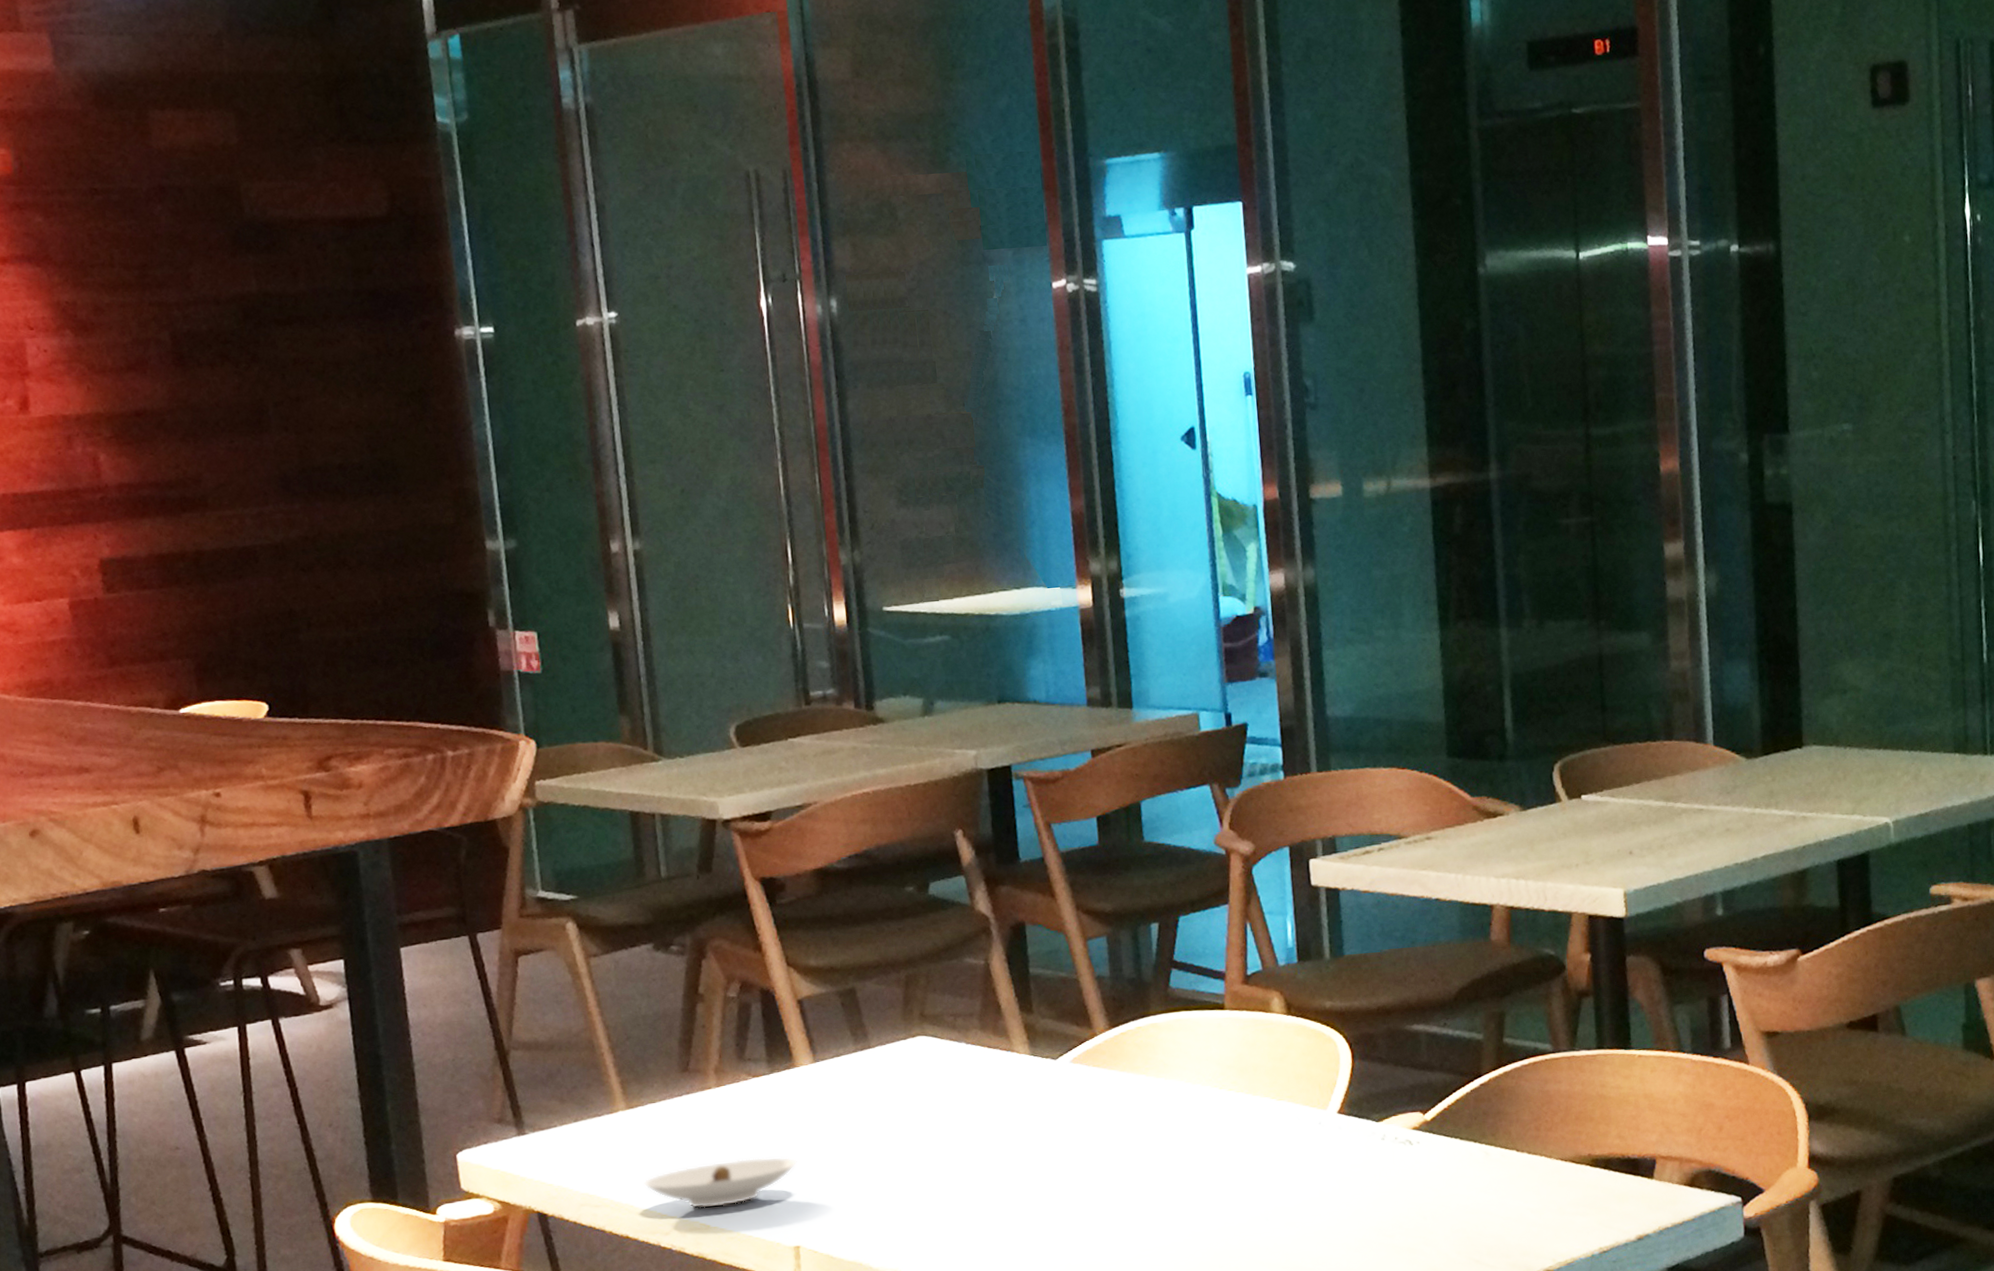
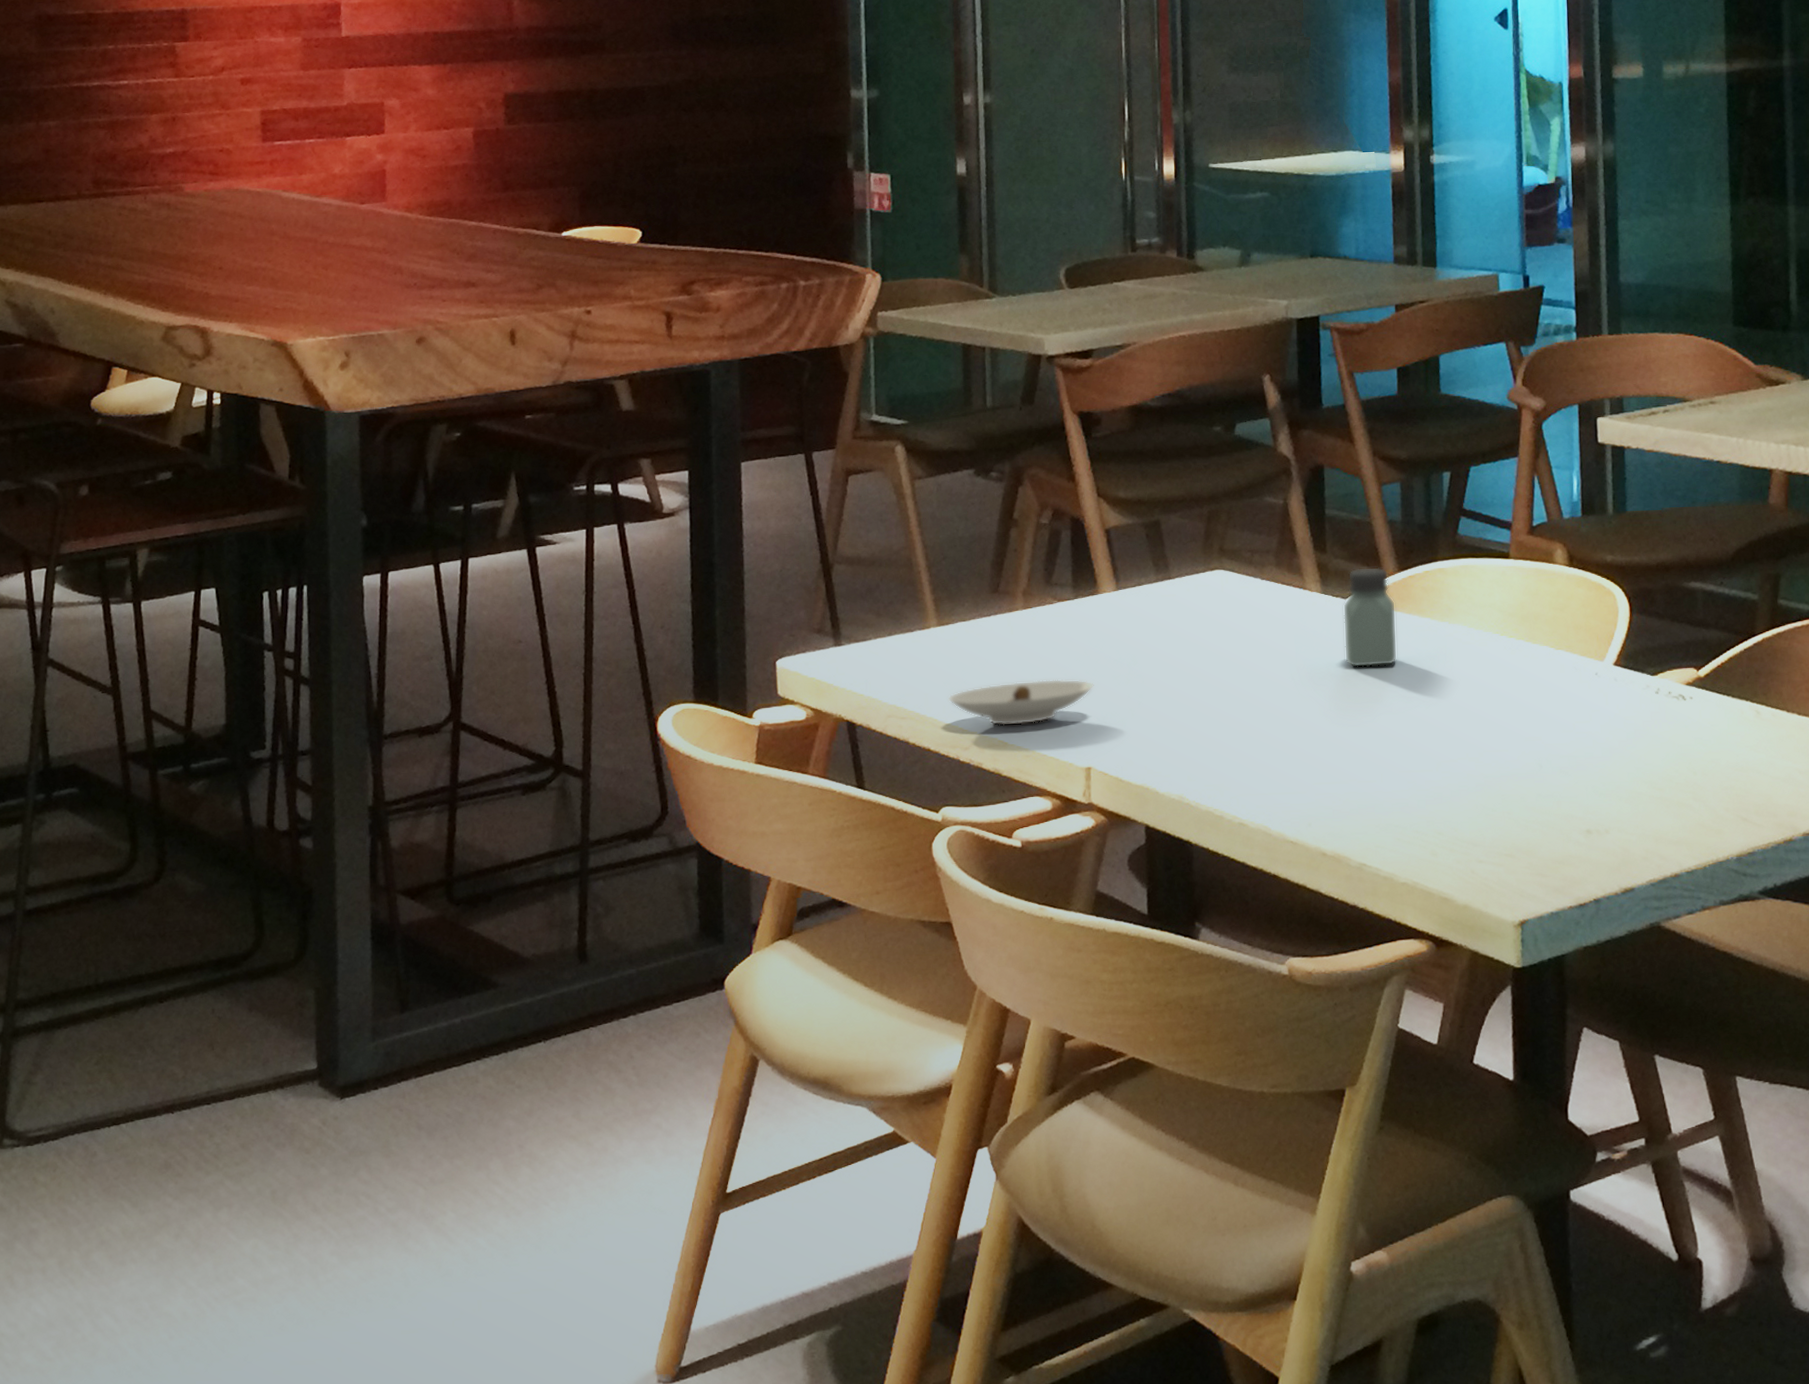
saltshaker: none [1054,1025,1113,1129] -> present [1343,566,1397,667]

